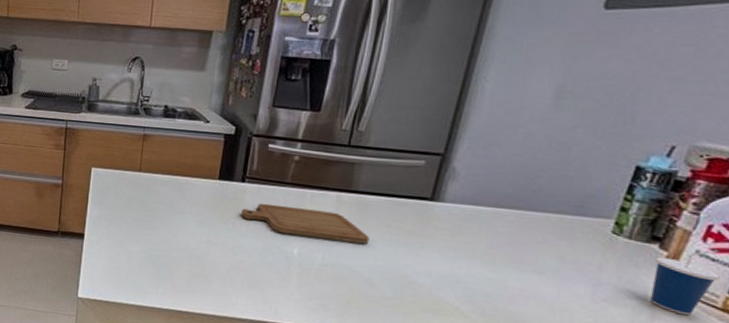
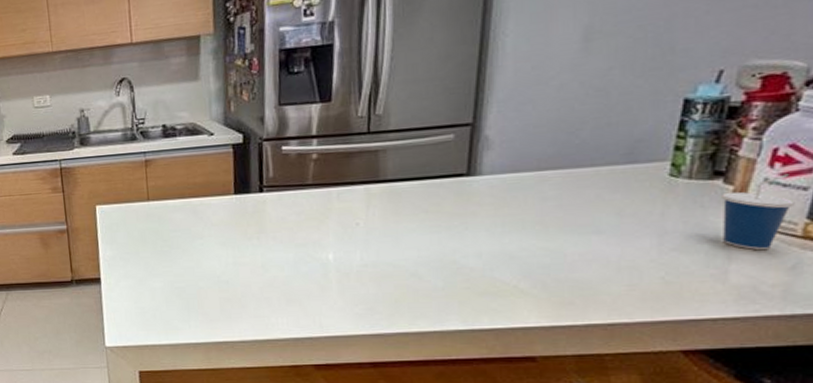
chopping board: present [241,203,370,244] -> none [265,207,408,239]

